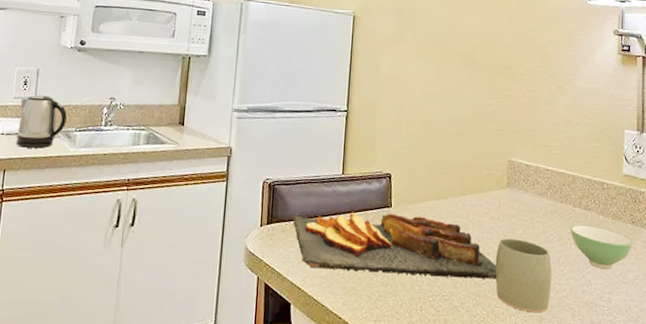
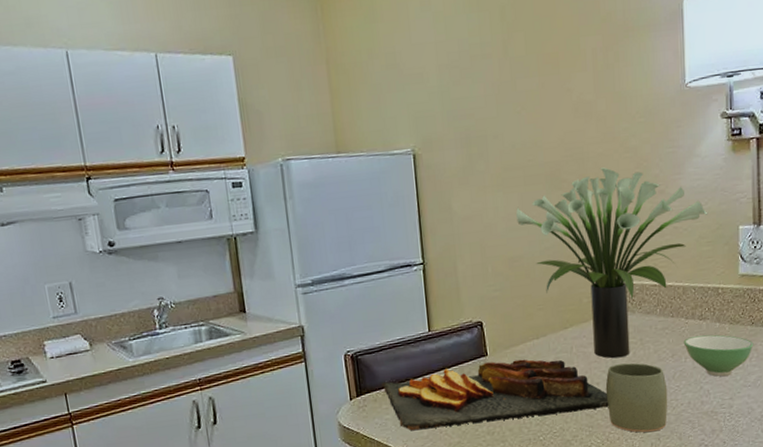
kettle: present [16,95,68,149] -> none [61,308,118,368]
flower arrangement: none [433,57,599,233] -> present [516,167,708,358]

